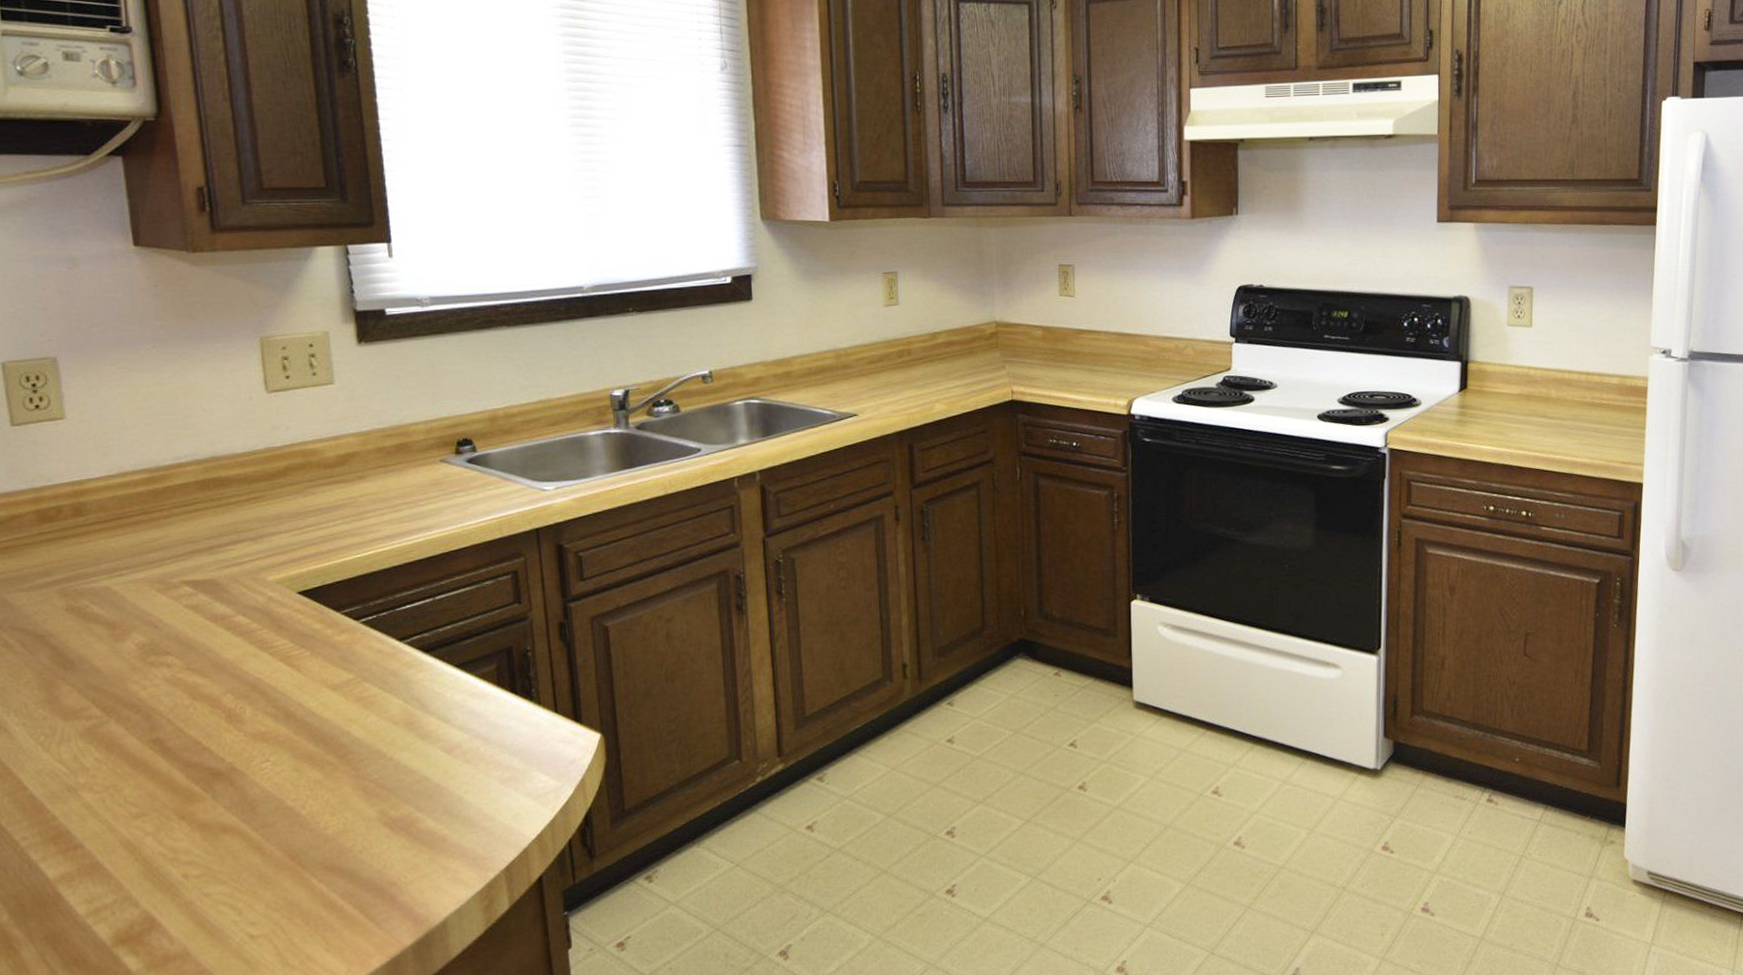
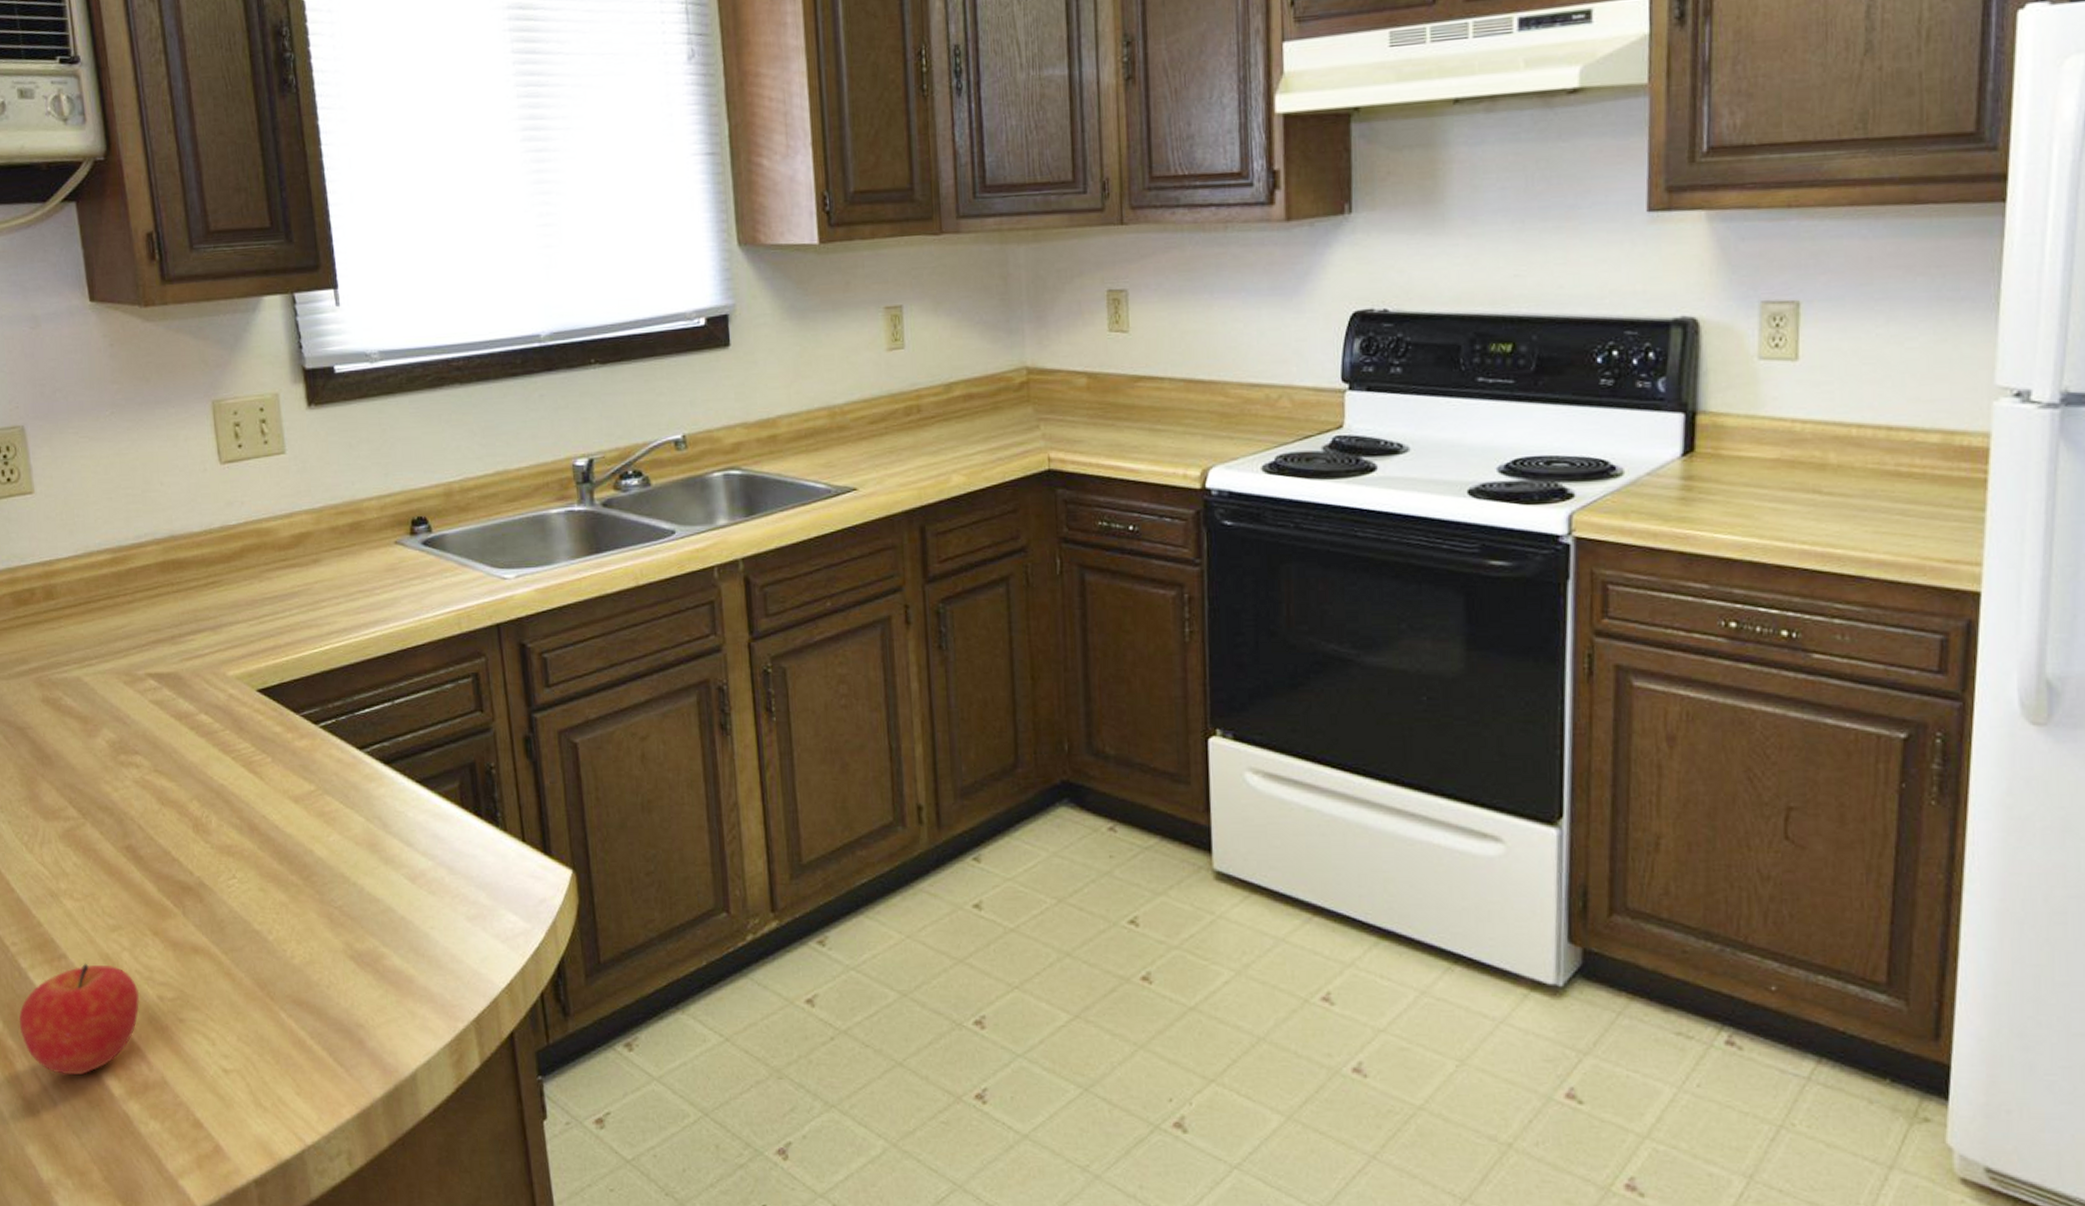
fruit: none [26,850,163,958] -> present [19,963,140,1075]

